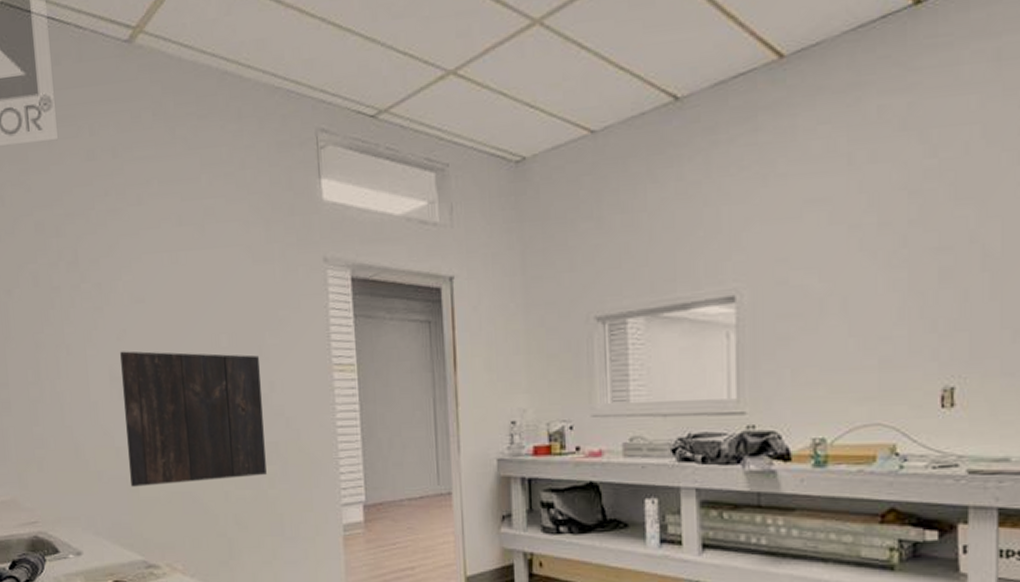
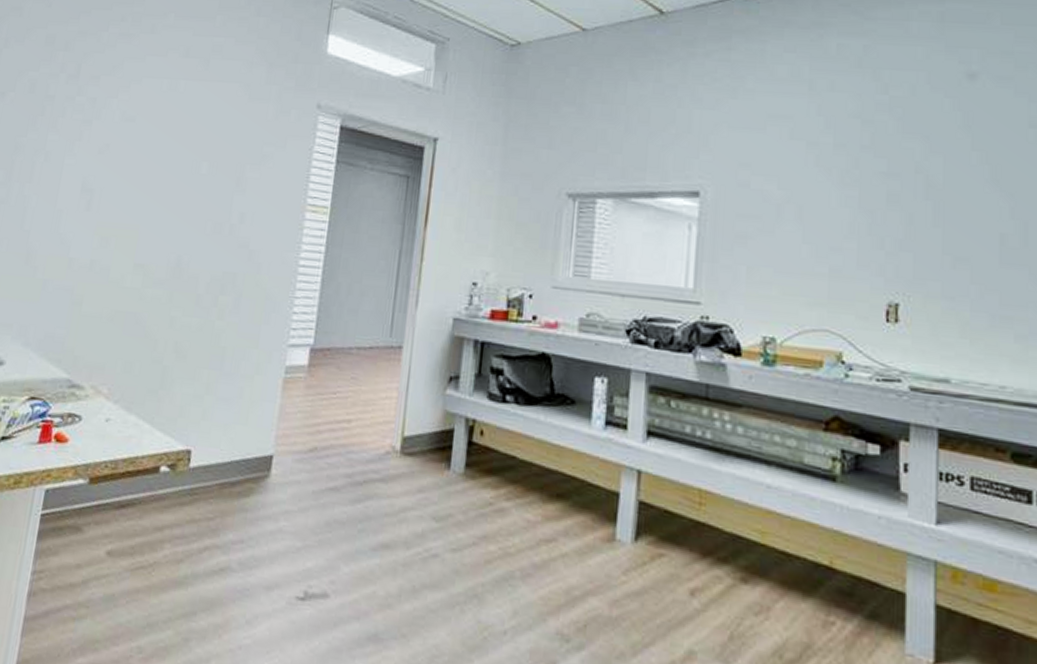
display panel: present [120,351,267,487] -> none [75,164,235,305]

